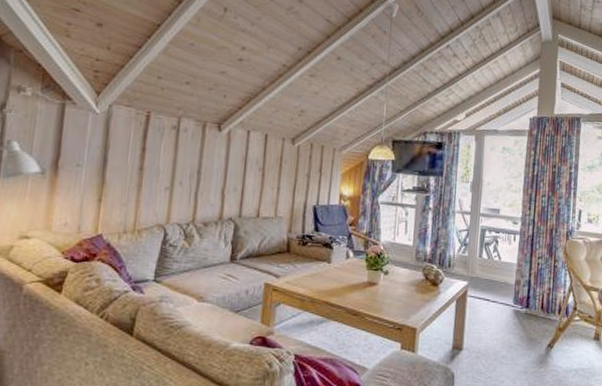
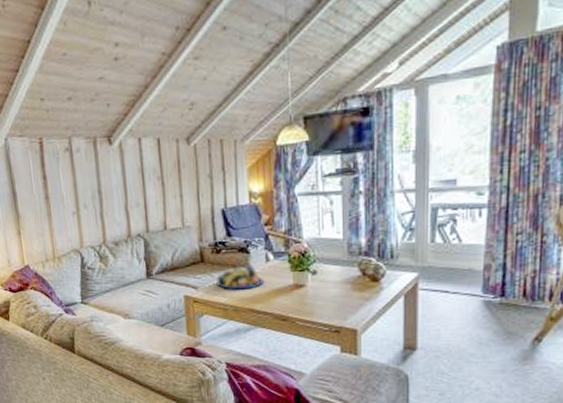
fruit bowl: none [298,259,342,283] -> present [216,265,264,290]

